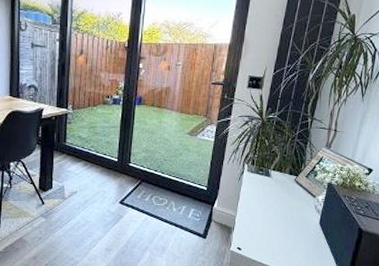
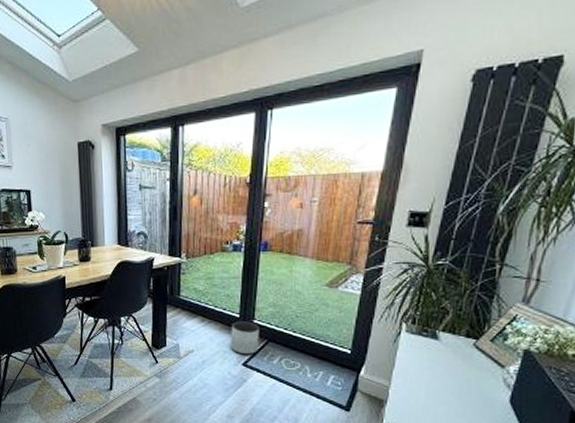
planter: none [109,165,134,194] -> present [230,321,259,355]

